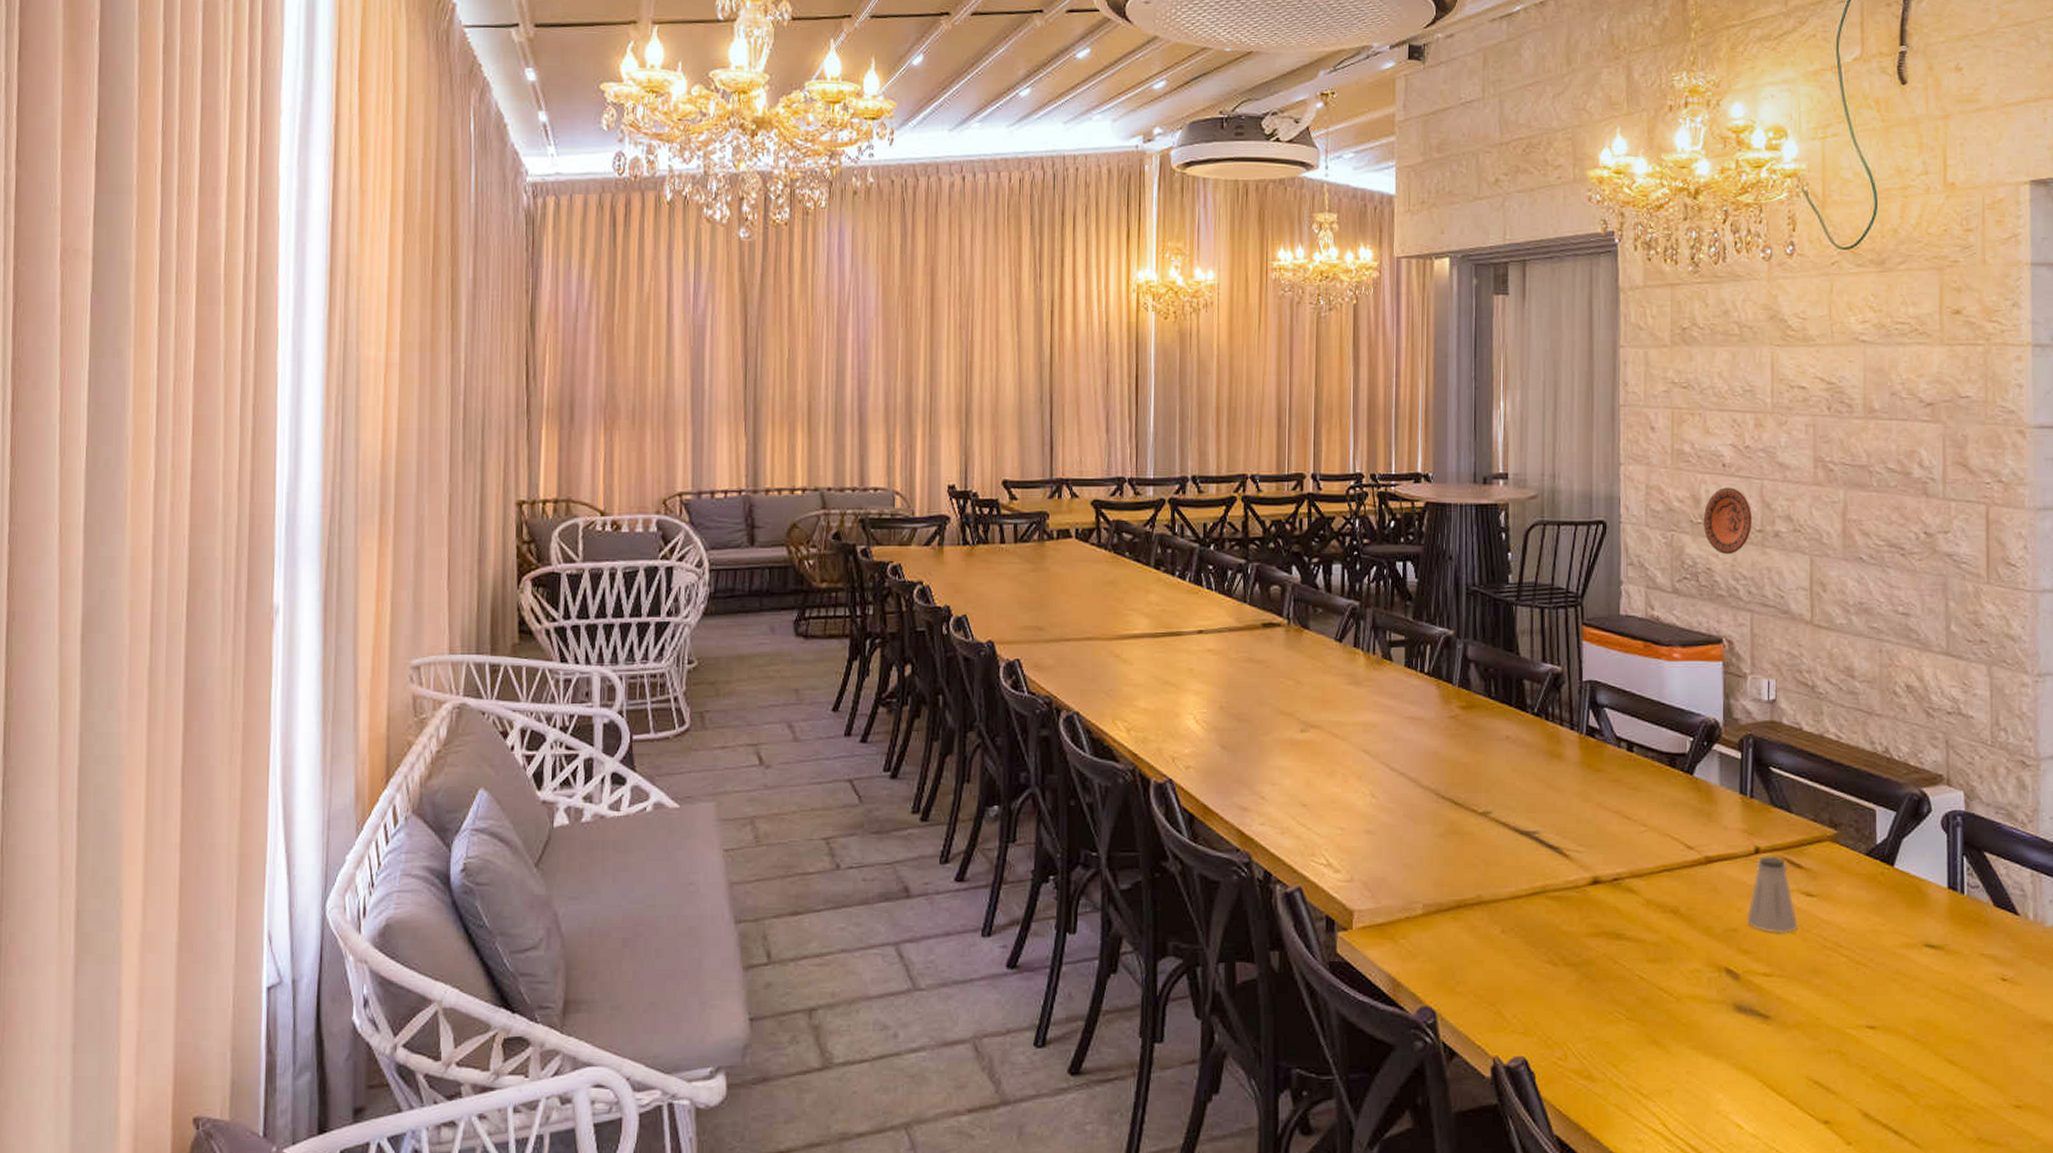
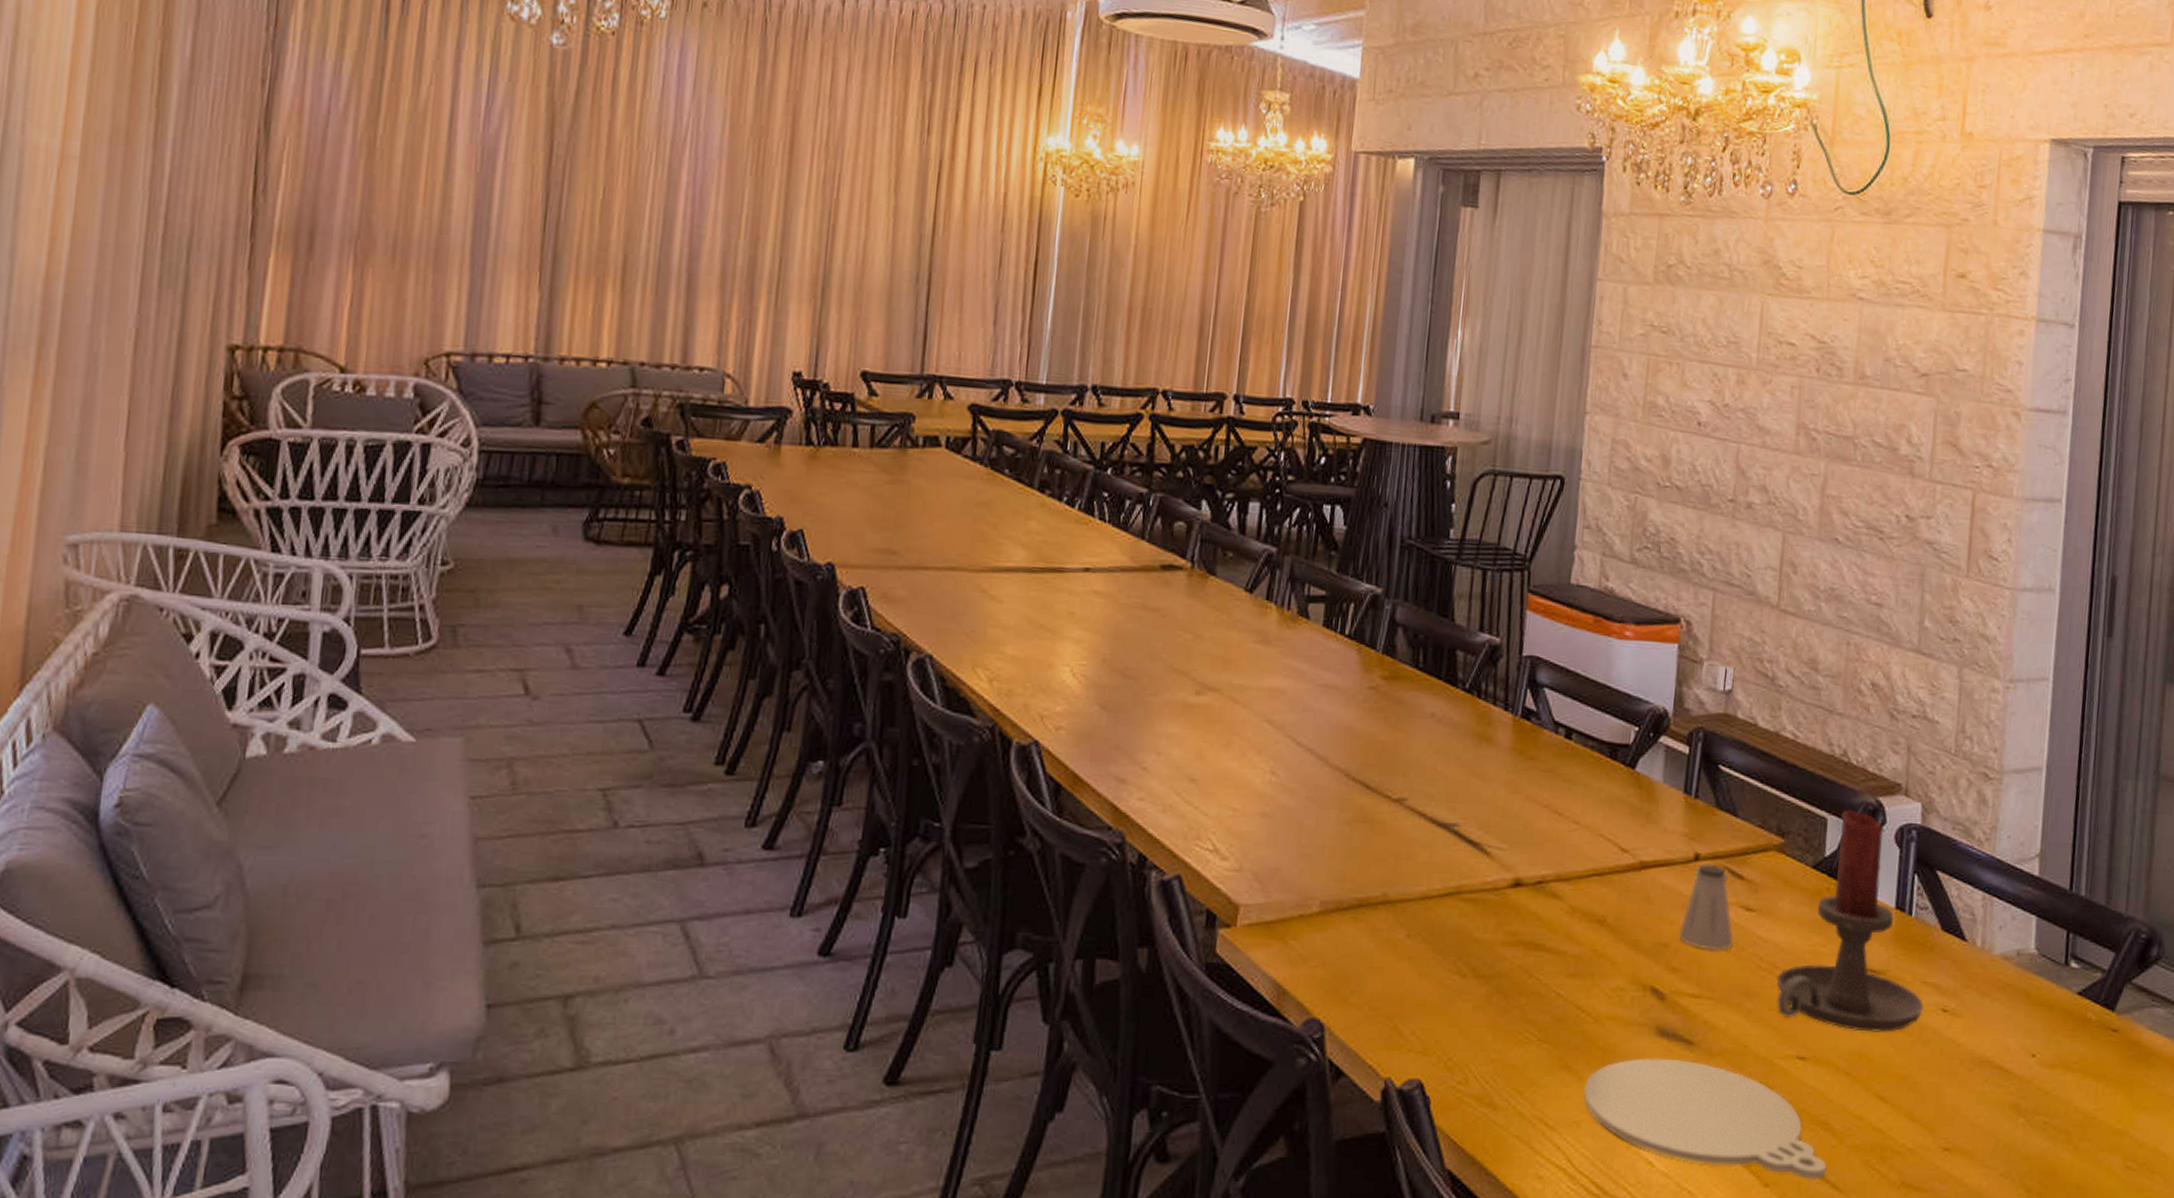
plate: none [1672,1031,1904,1137] -> present [1583,1058,1826,1179]
decorative plate: present [1703,487,1753,555] -> none [1670,448,1725,525]
candle holder: none [1841,800,1984,1002] -> present [1776,809,1924,1032]

